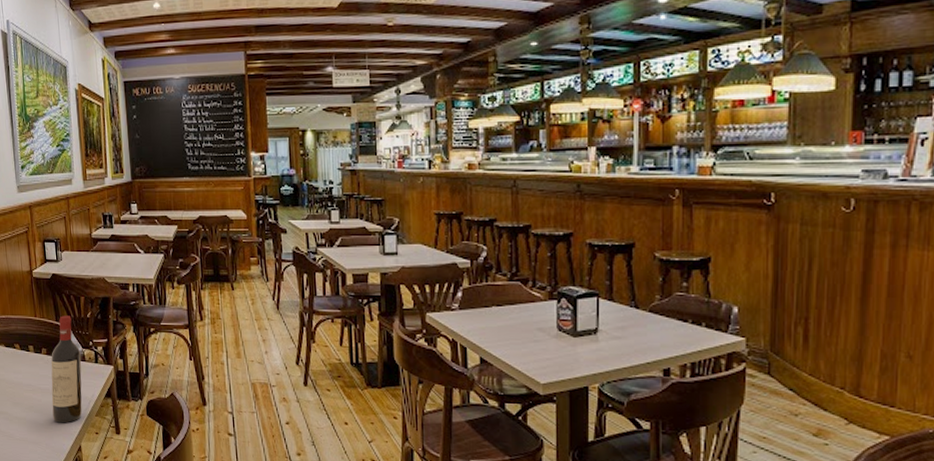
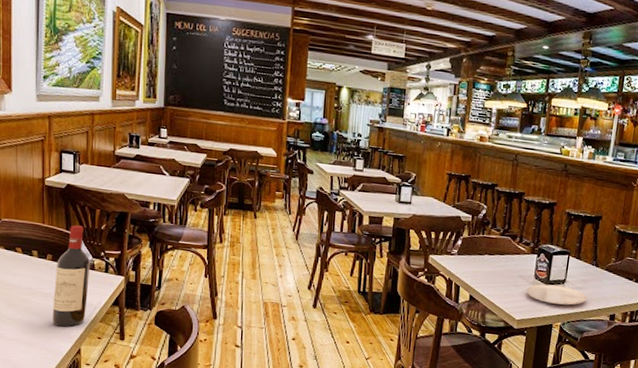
plate: none [549,336,629,361] -> present [526,284,587,306]

